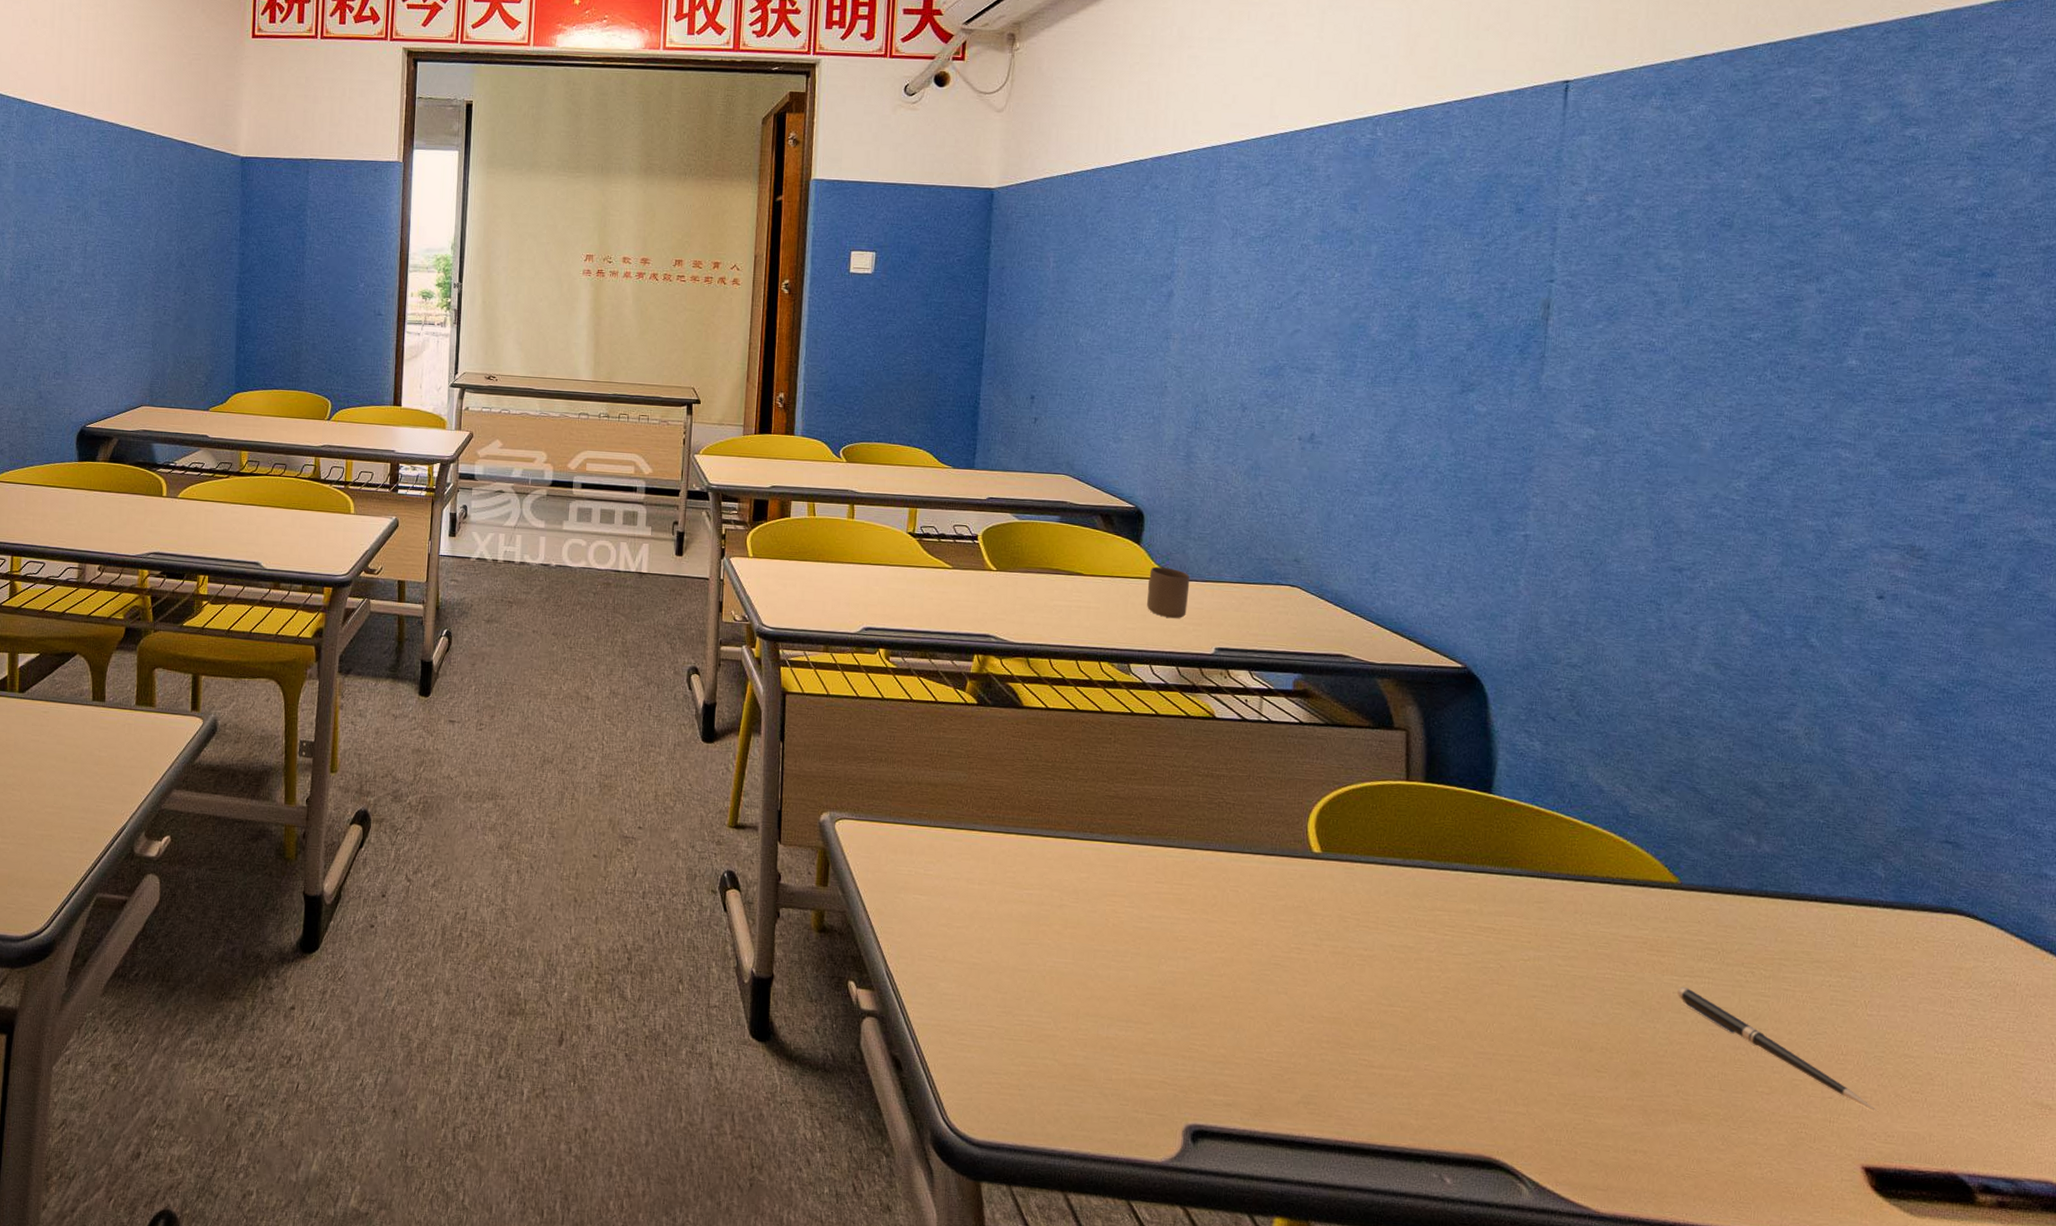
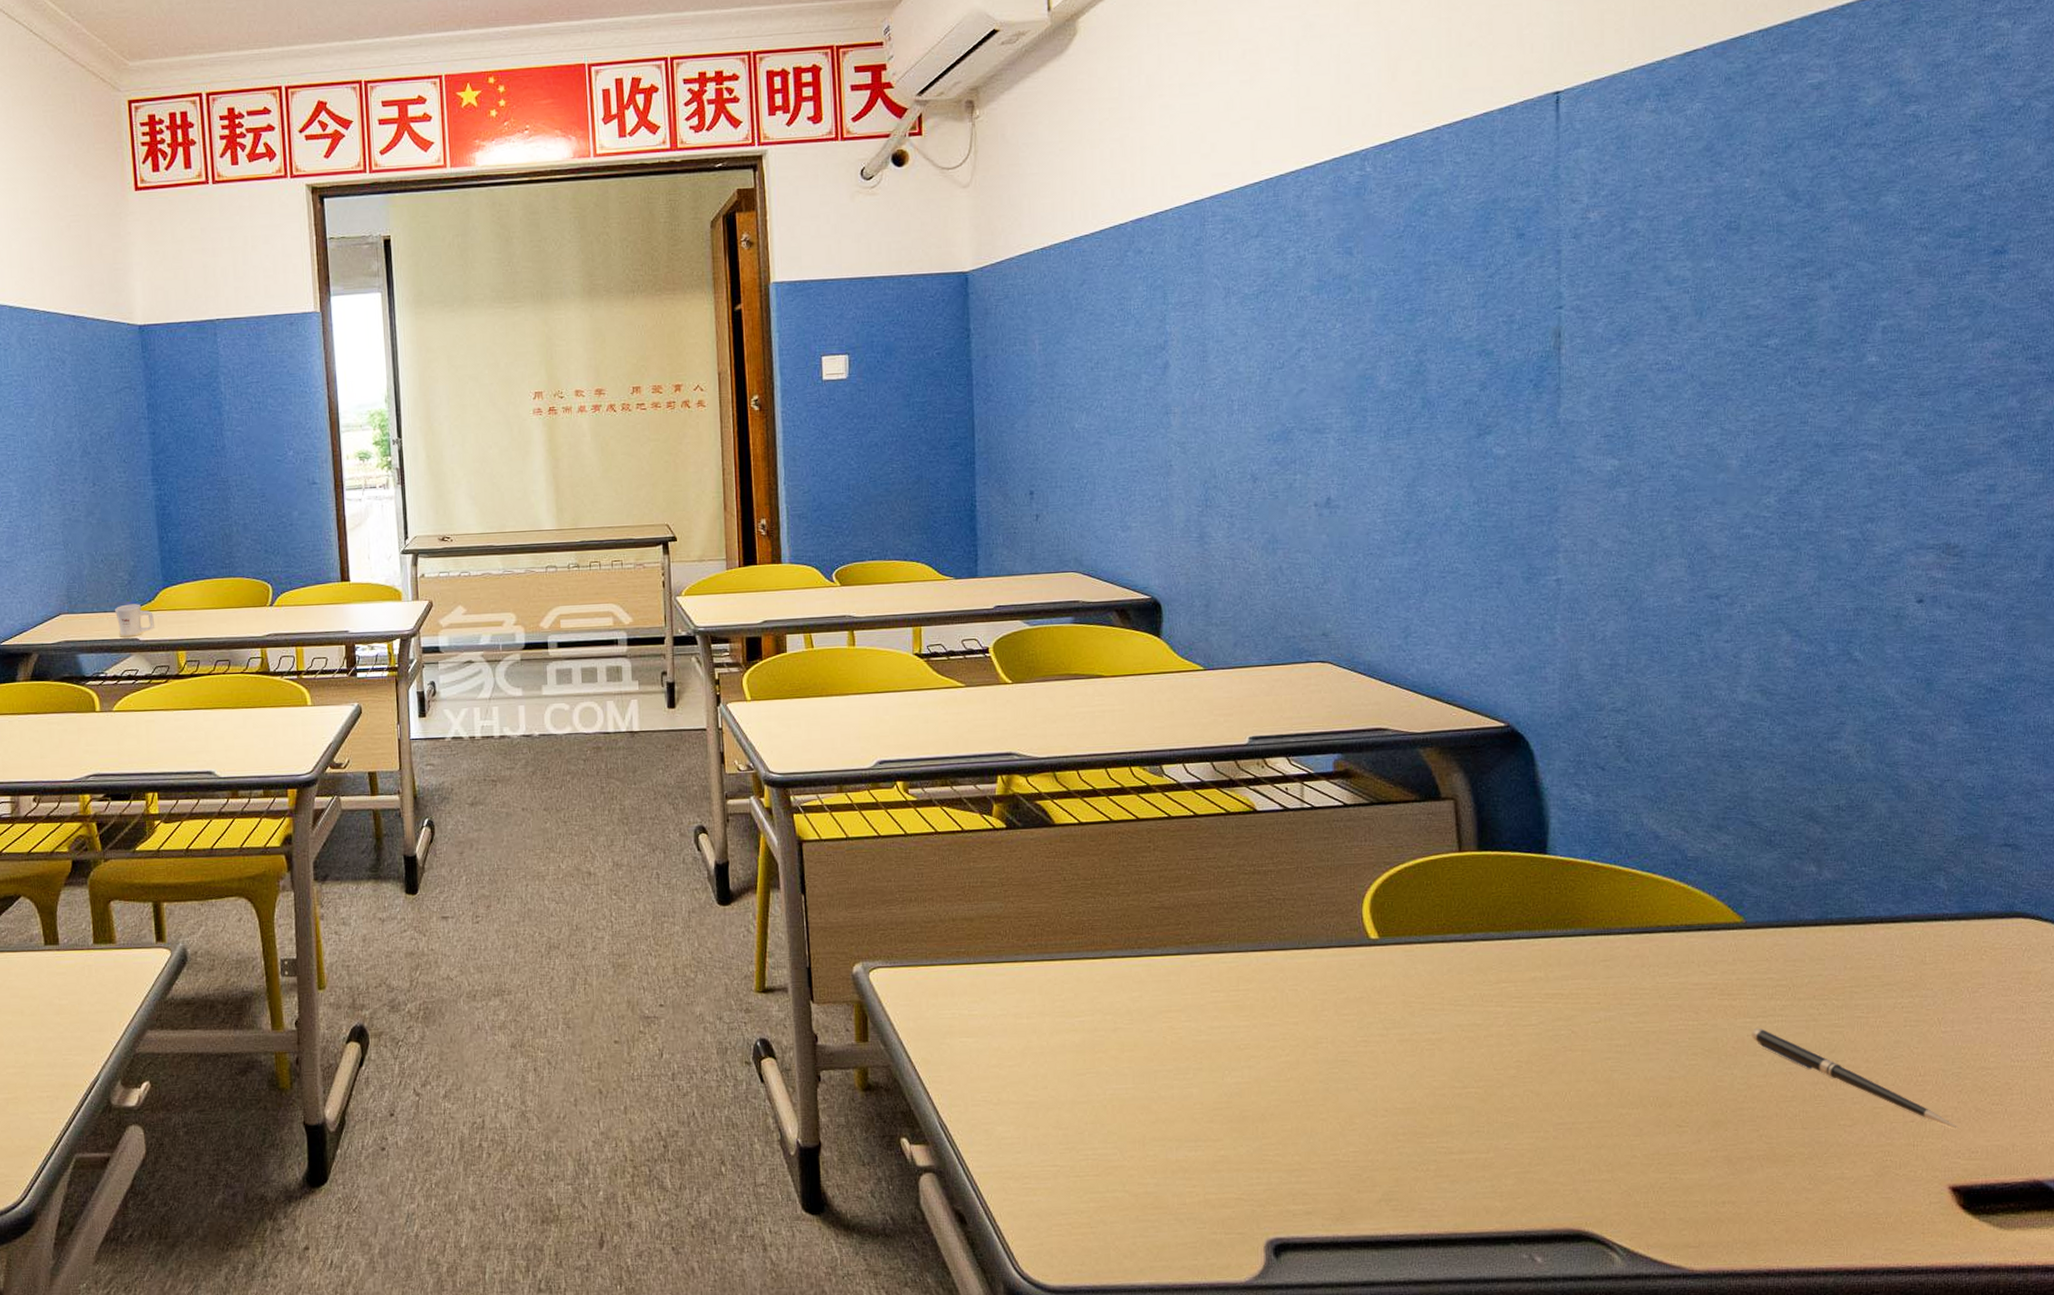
mug: none [190,403,224,435] -> present [115,603,155,639]
cup: present [1147,566,1190,618] -> none [1172,658,1216,711]

